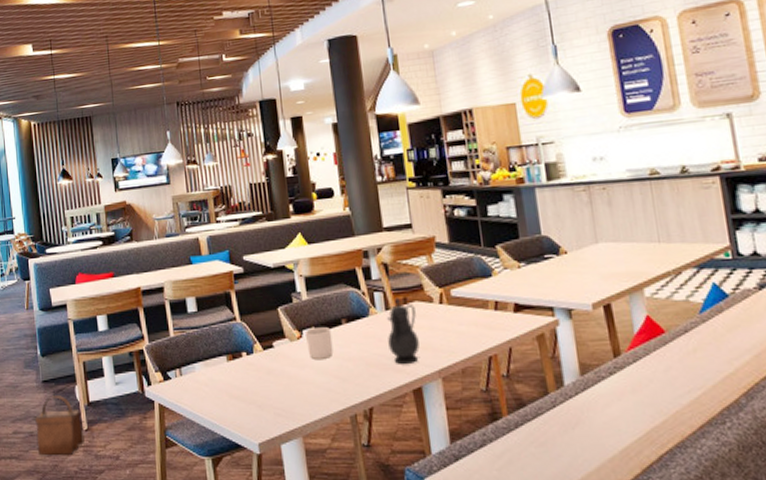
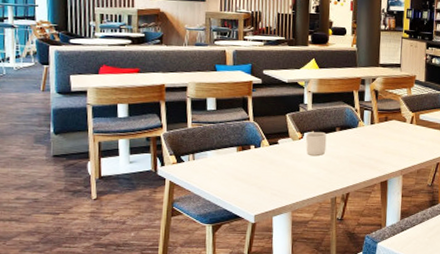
handbag: present [35,396,85,456] -> none [41,169,92,220]
coffeepot: present [387,297,420,364] -> none [368,116,393,164]

